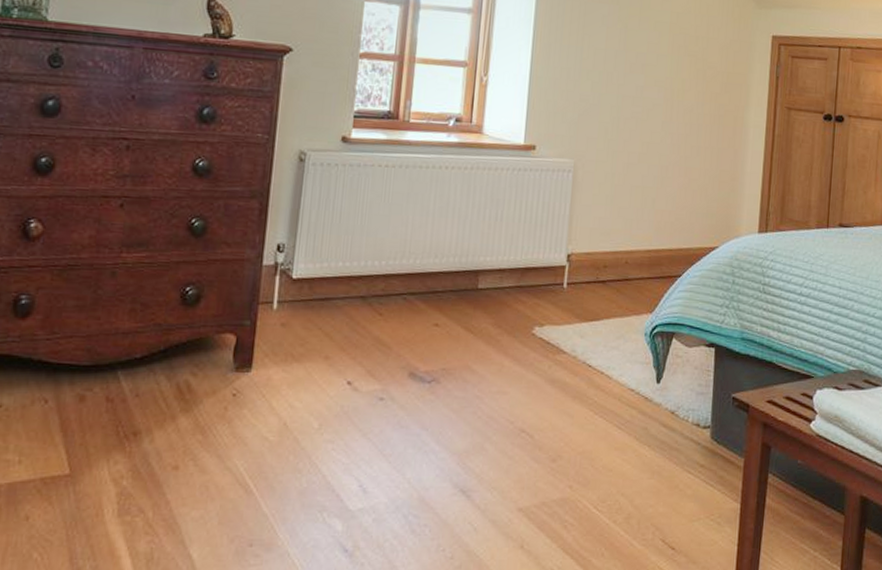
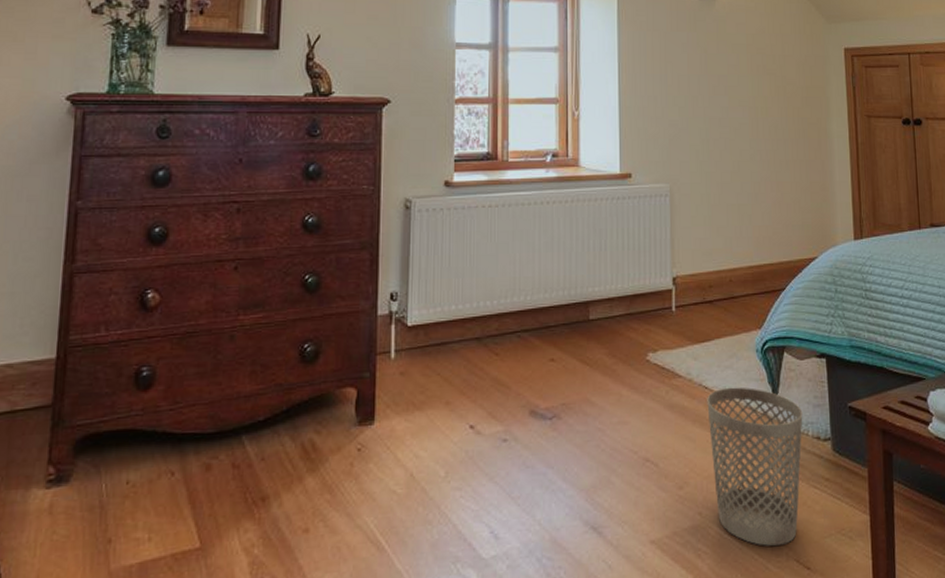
wastebasket: none [588,367,685,524] -> present [707,387,803,546]

